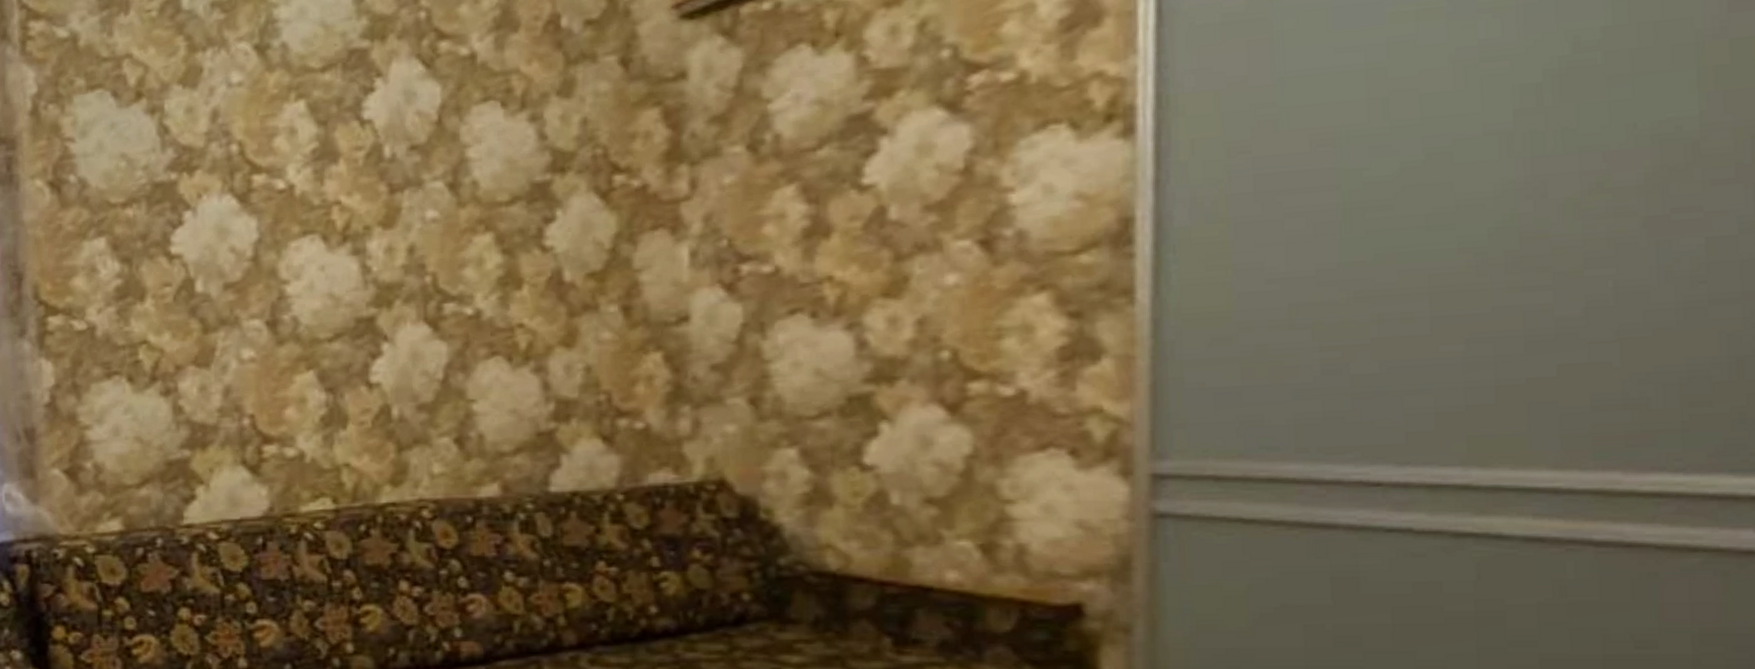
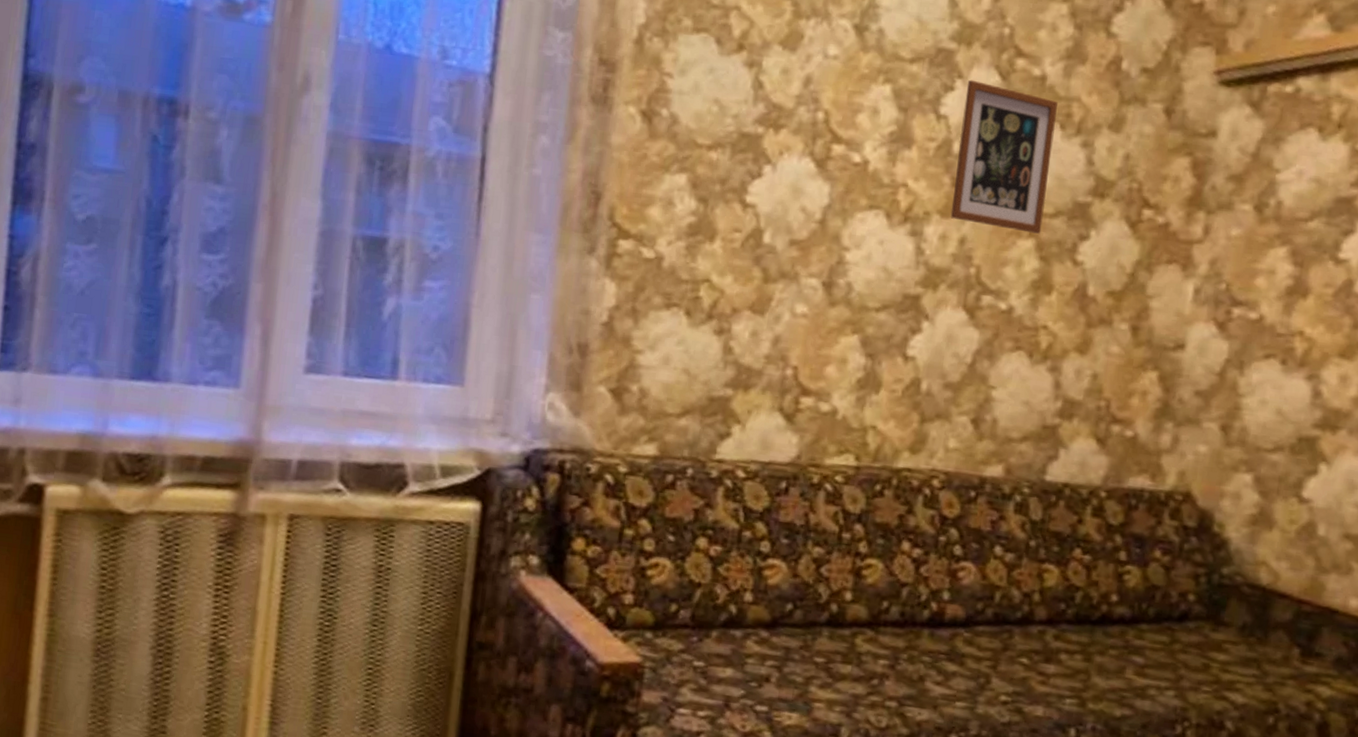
picture frame: none [388,75,499,229] -> present [950,79,1058,234]

